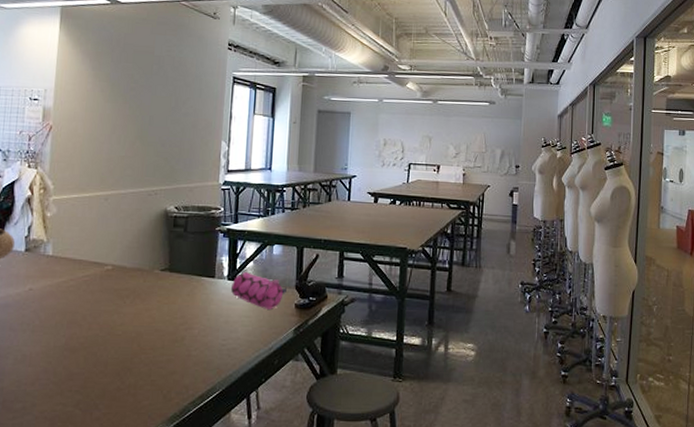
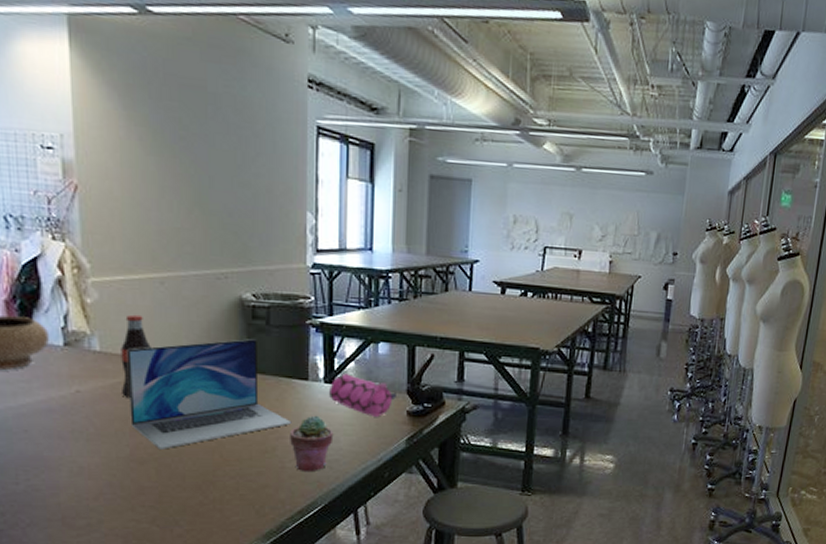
bottle: none [65,225,92,295] -> present [121,314,151,399]
laptop: none [68,243,199,339] -> present [126,339,292,450]
potted succulent: none [196,308,233,360] -> present [290,415,334,473]

